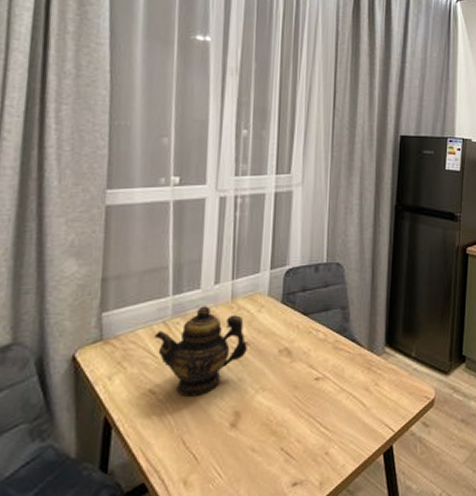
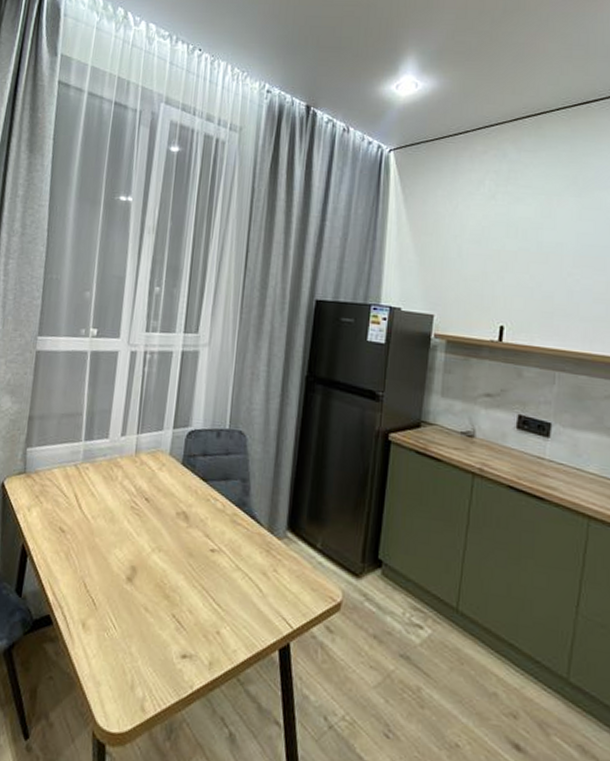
teapot: present [154,306,247,397] -> none [67,455,147,543]

